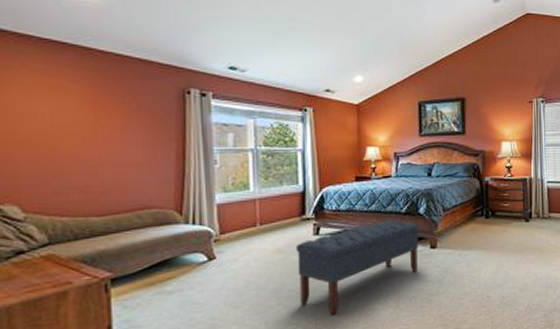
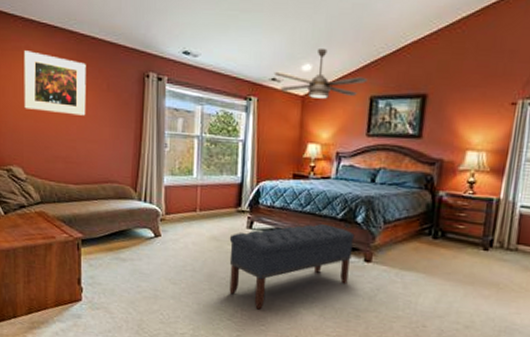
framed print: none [17,69,110,139] -> present [23,50,86,116]
ceiling fan: none [327,61,414,106] -> present [274,47,368,99]

